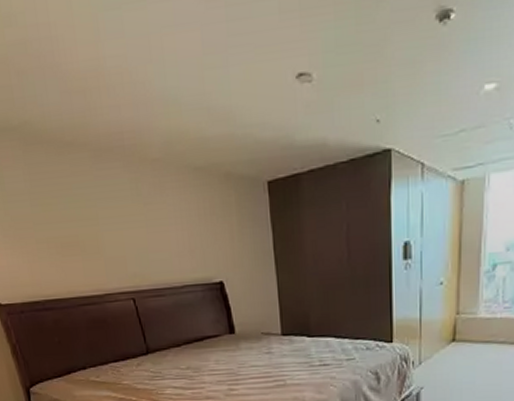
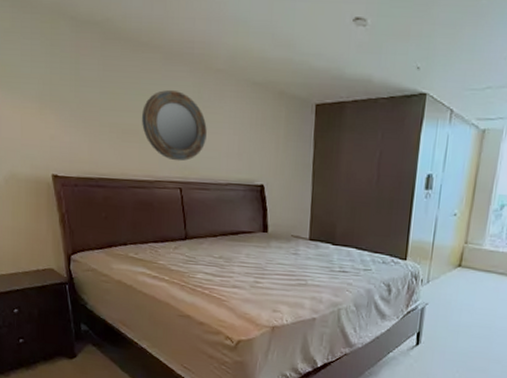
home mirror: none [79,190,153,270] -> present [142,89,207,162]

